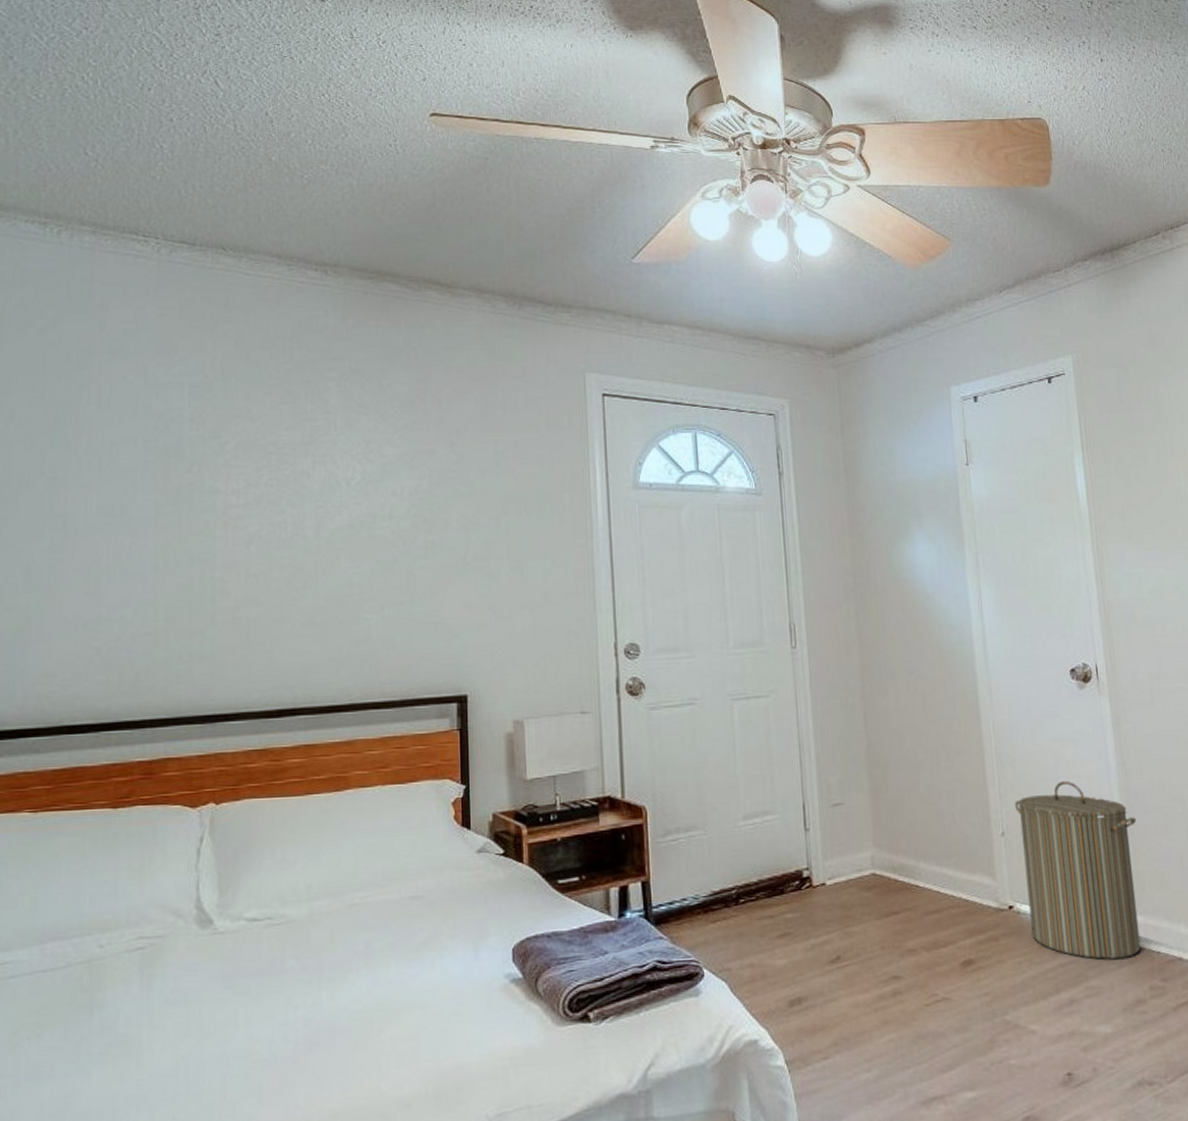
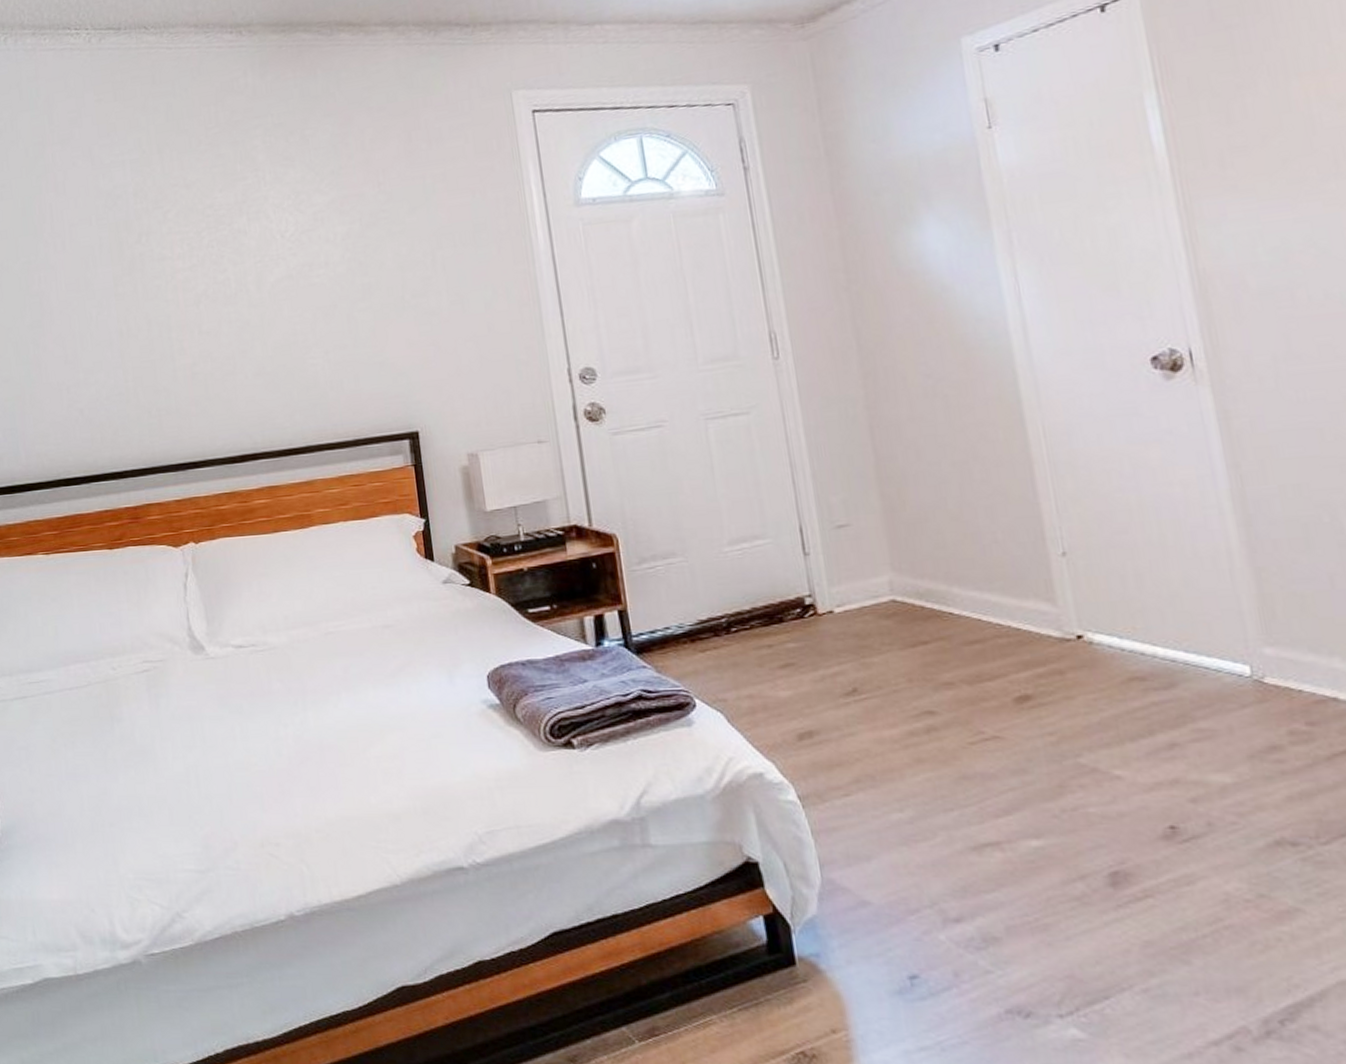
laundry hamper: present [1015,780,1141,959] -> none [1079,489,1273,698]

